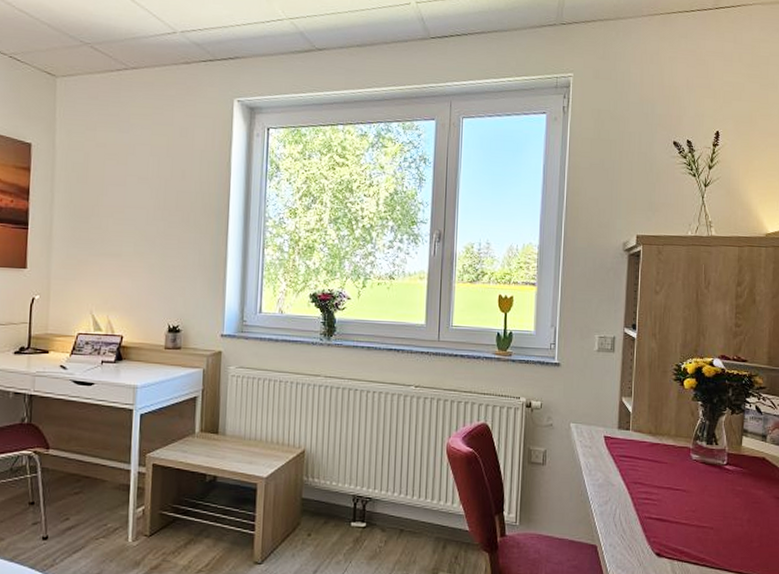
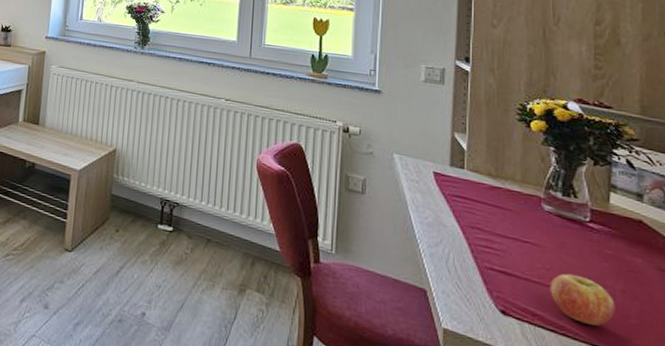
fruit: none [694,512,743,553] -> present [550,273,615,326]

